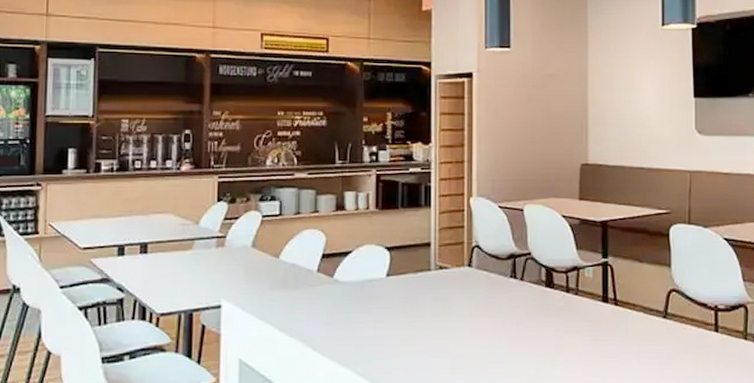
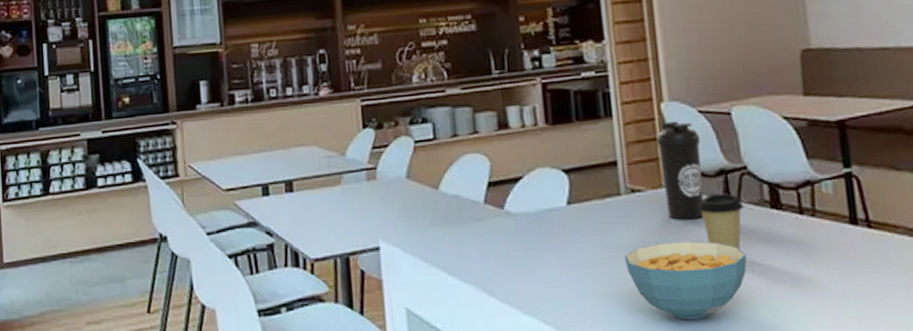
cereal bowl: none [428,310,524,374] -> present [624,241,747,320]
water bottle: none [464,213,497,293] -> present [657,121,704,220]
coffee cup: none [490,274,525,319] -> present [697,194,743,251]

